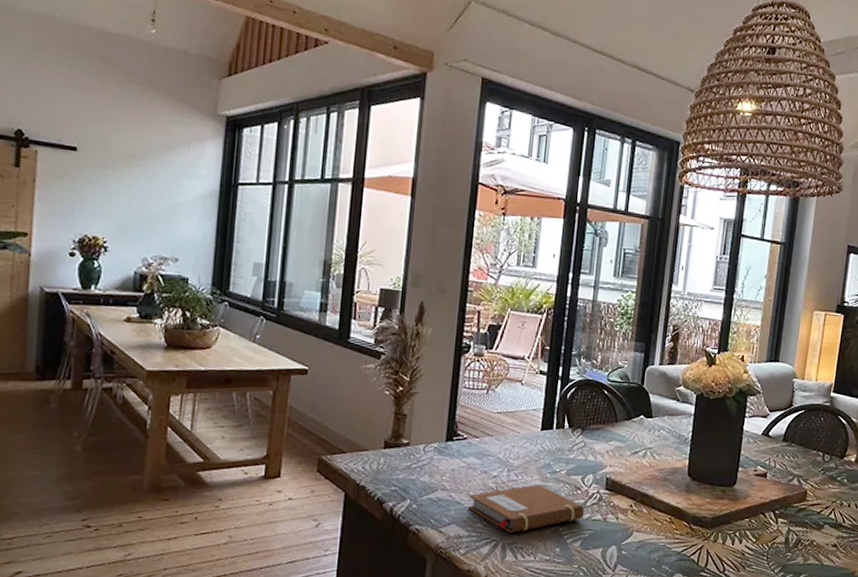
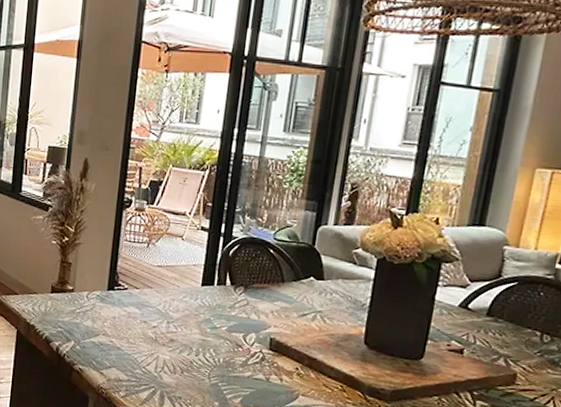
notebook: present [469,485,585,533] -> none [128,338,246,383]

